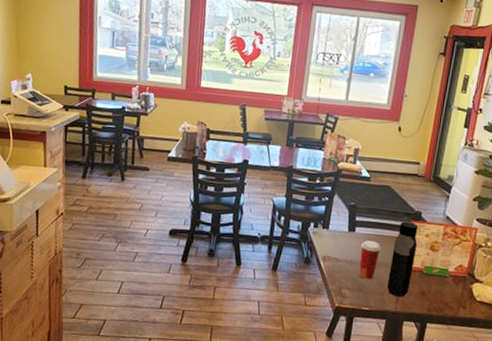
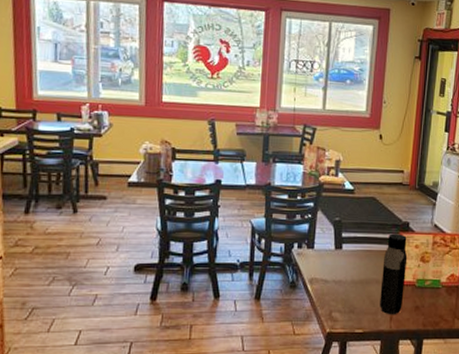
paper cup: present [358,240,381,280] -> none [349,257,370,299]

